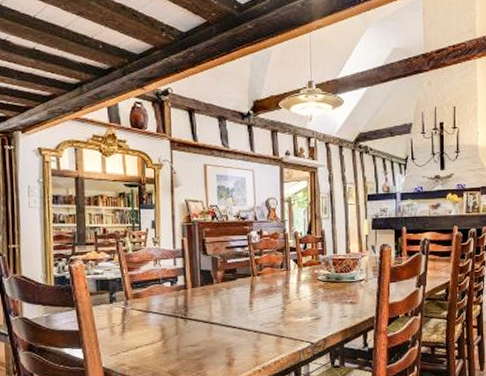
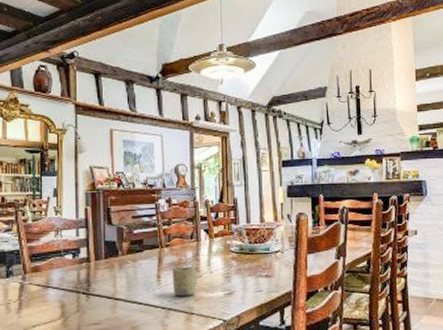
cup: none [263,293,285,321] -> present [172,266,196,296]

